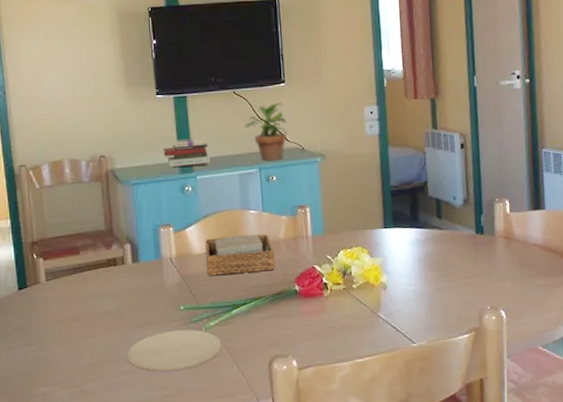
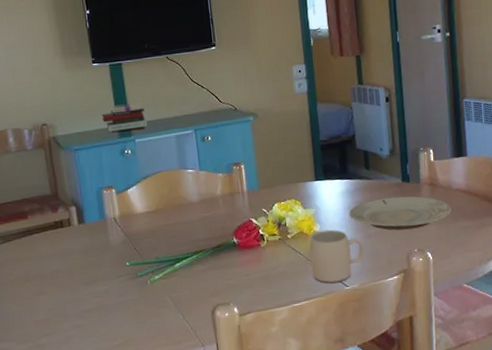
plate: present [127,329,222,372] -> none [78,283,167,324]
napkin holder: present [205,234,275,276] -> none [146,191,214,233]
potted plant: present [244,102,288,162] -> none [178,65,220,123]
mug: none [375,281,434,338] -> present [309,229,365,283]
plate: none [419,249,527,285] -> present [349,196,451,230]

